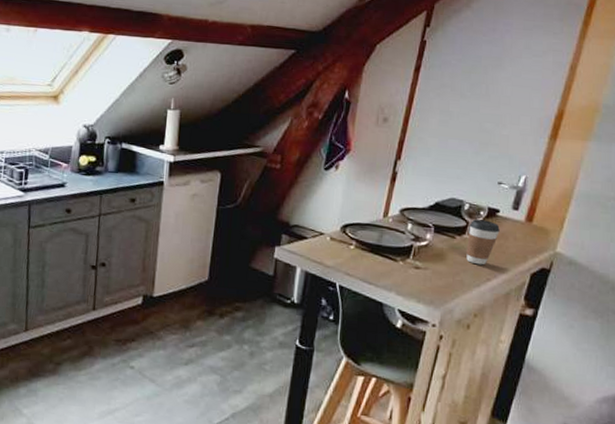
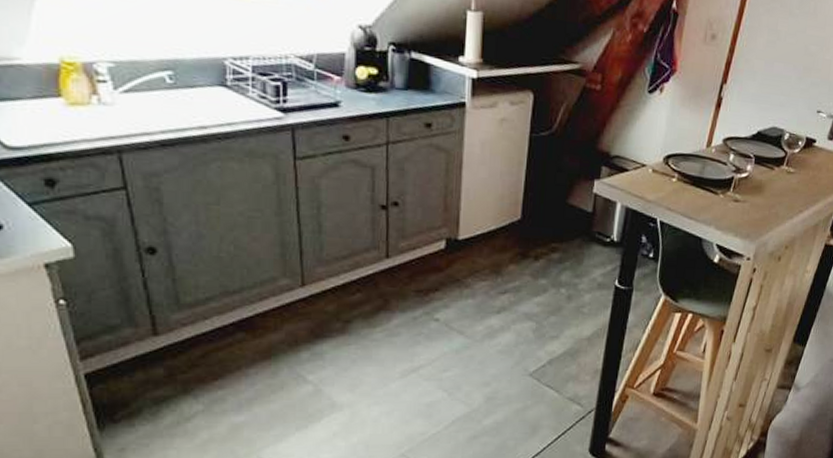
coffee cup: present [466,219,500,265] -> none [782,149,815,197]

